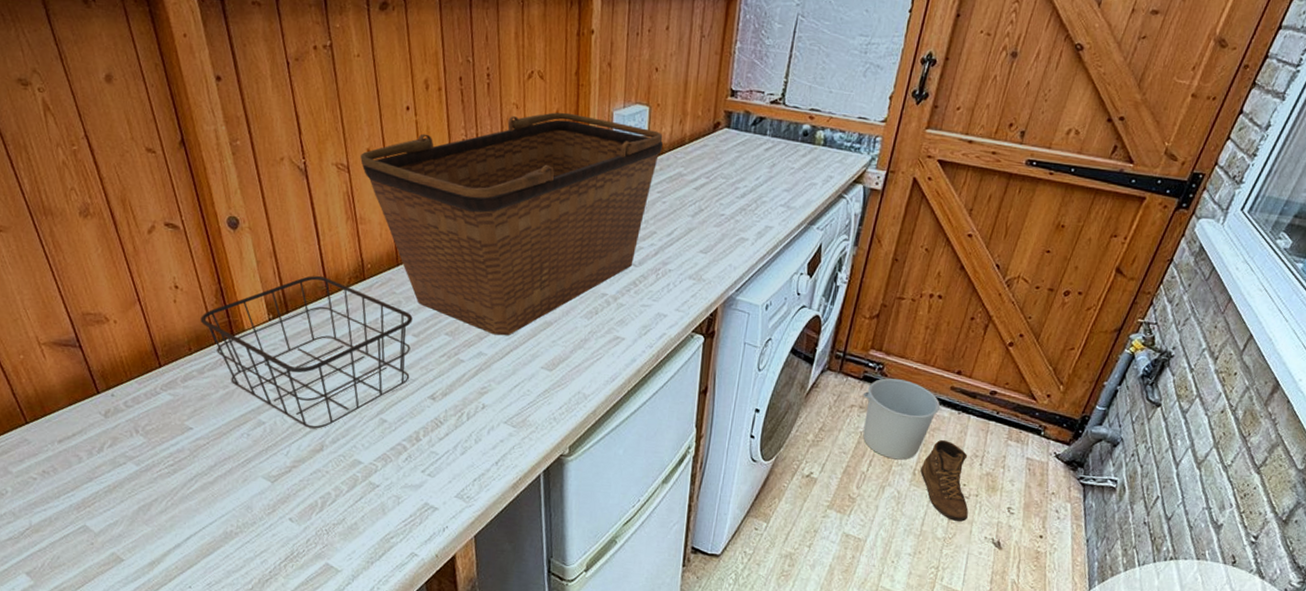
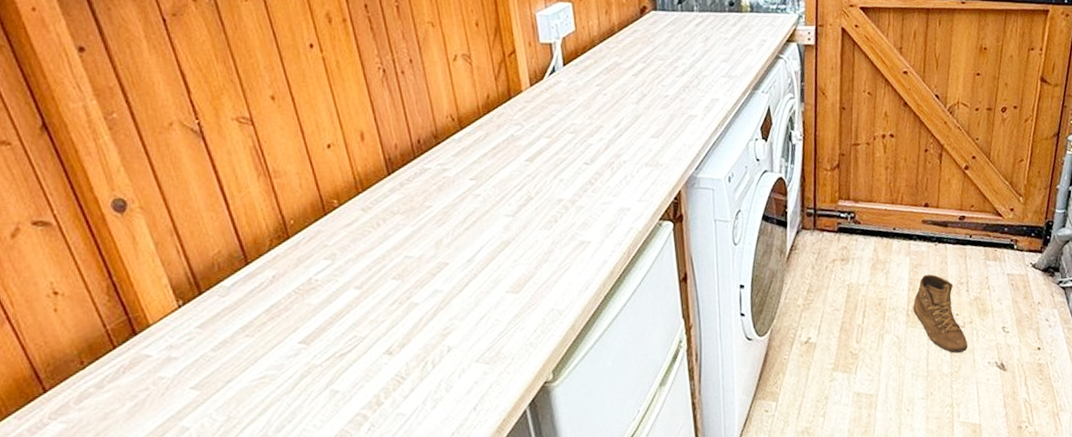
basket: present [200,275,413,429] -> none [91,244,359,422]
bicycle basket: present [360,112,664,336] -> none [264,22,594,268]
bucket: present [863,378,941,460] -> none [841,223,917,306]

